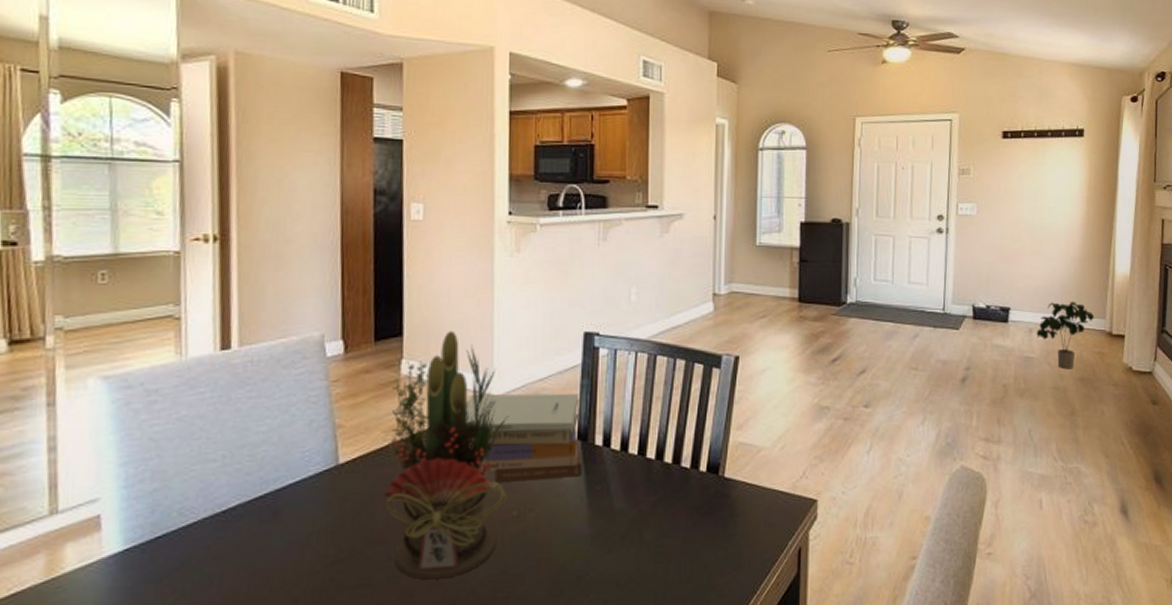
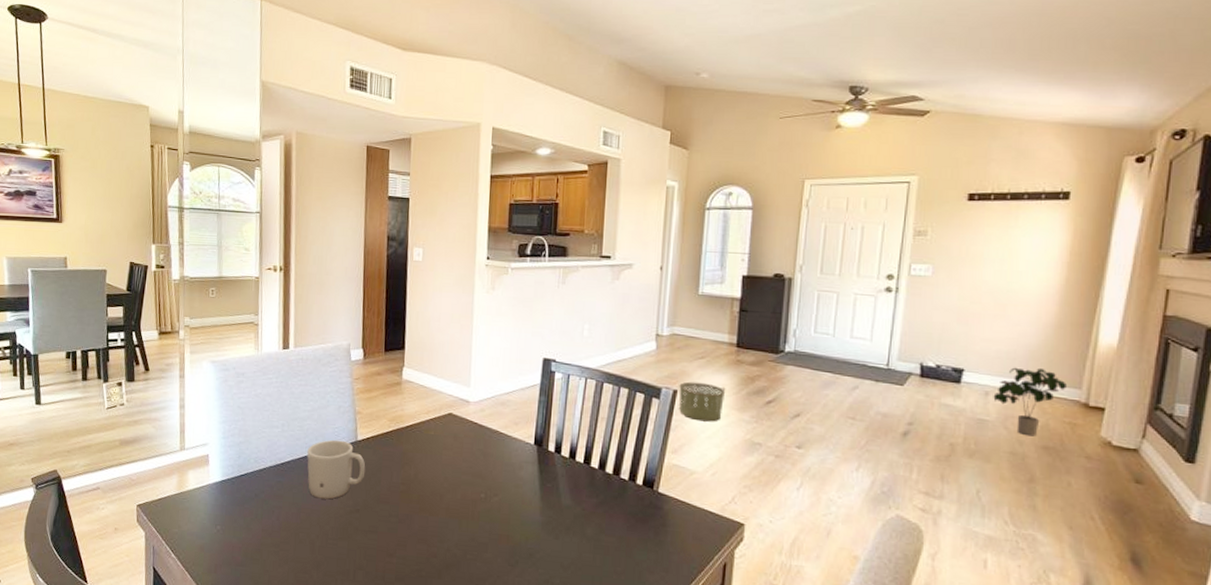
mug: none [263,467,352,553] -> present [307,439,366,500]
flower arrangement: present [384,330,509,580] -> none [388,348,482,537]
books: present [466,393,582,483] -> none [448,400,537,474]
basket: none [741,345,790,389] -> present [679,381,726,422]

